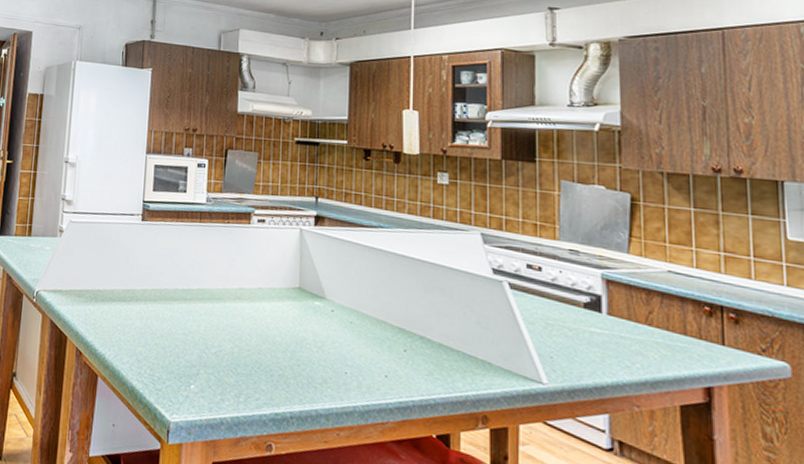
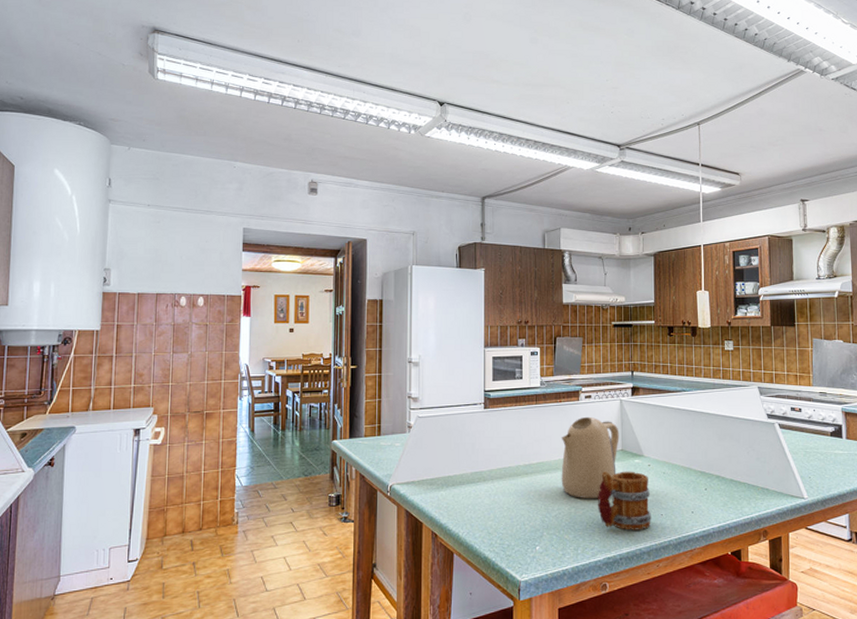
kettle: none [224,243,297,340] -> present [561,416,619,498]
mug: none [265,310,333,388] -> present [597,471,651,530]

